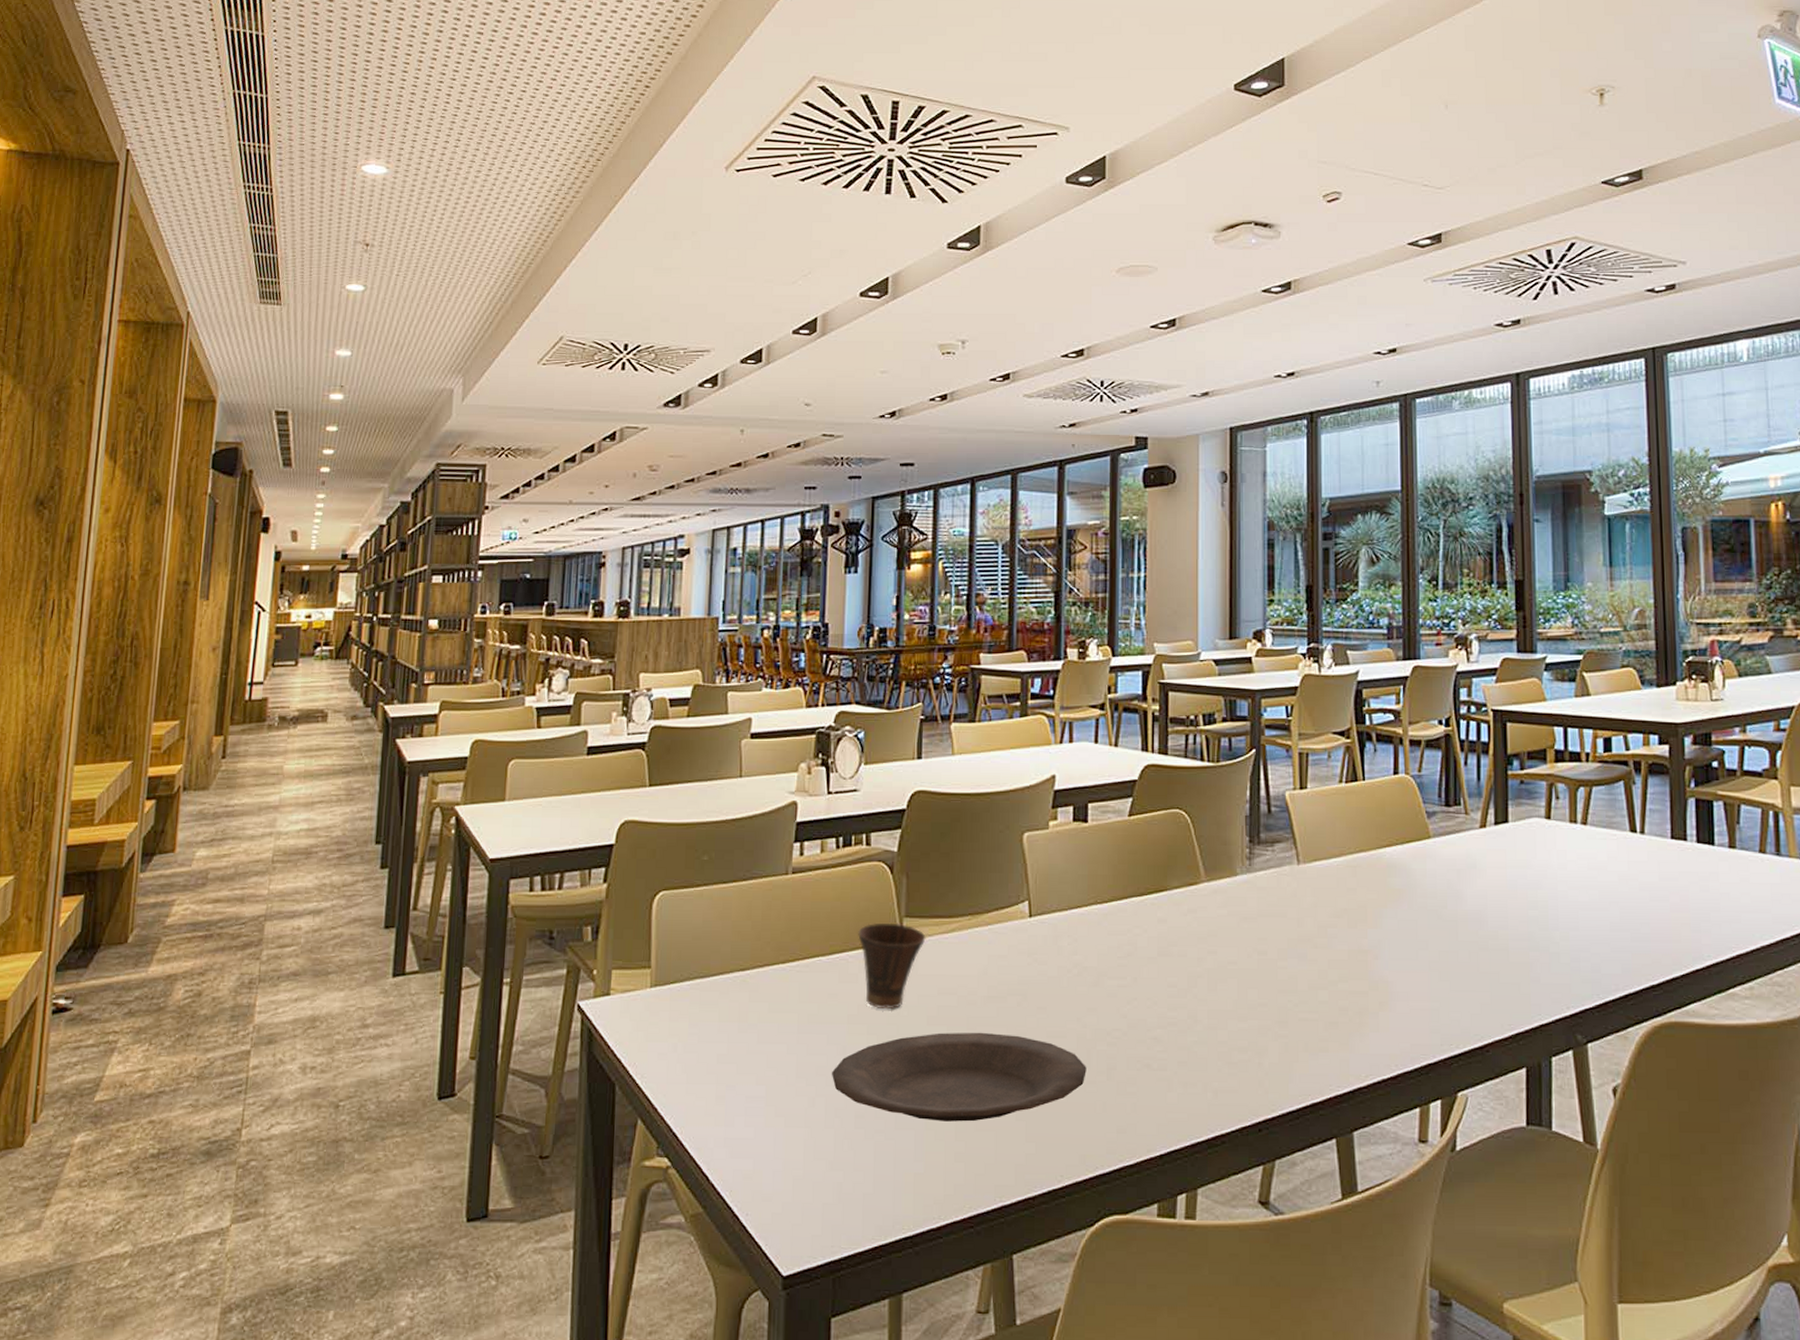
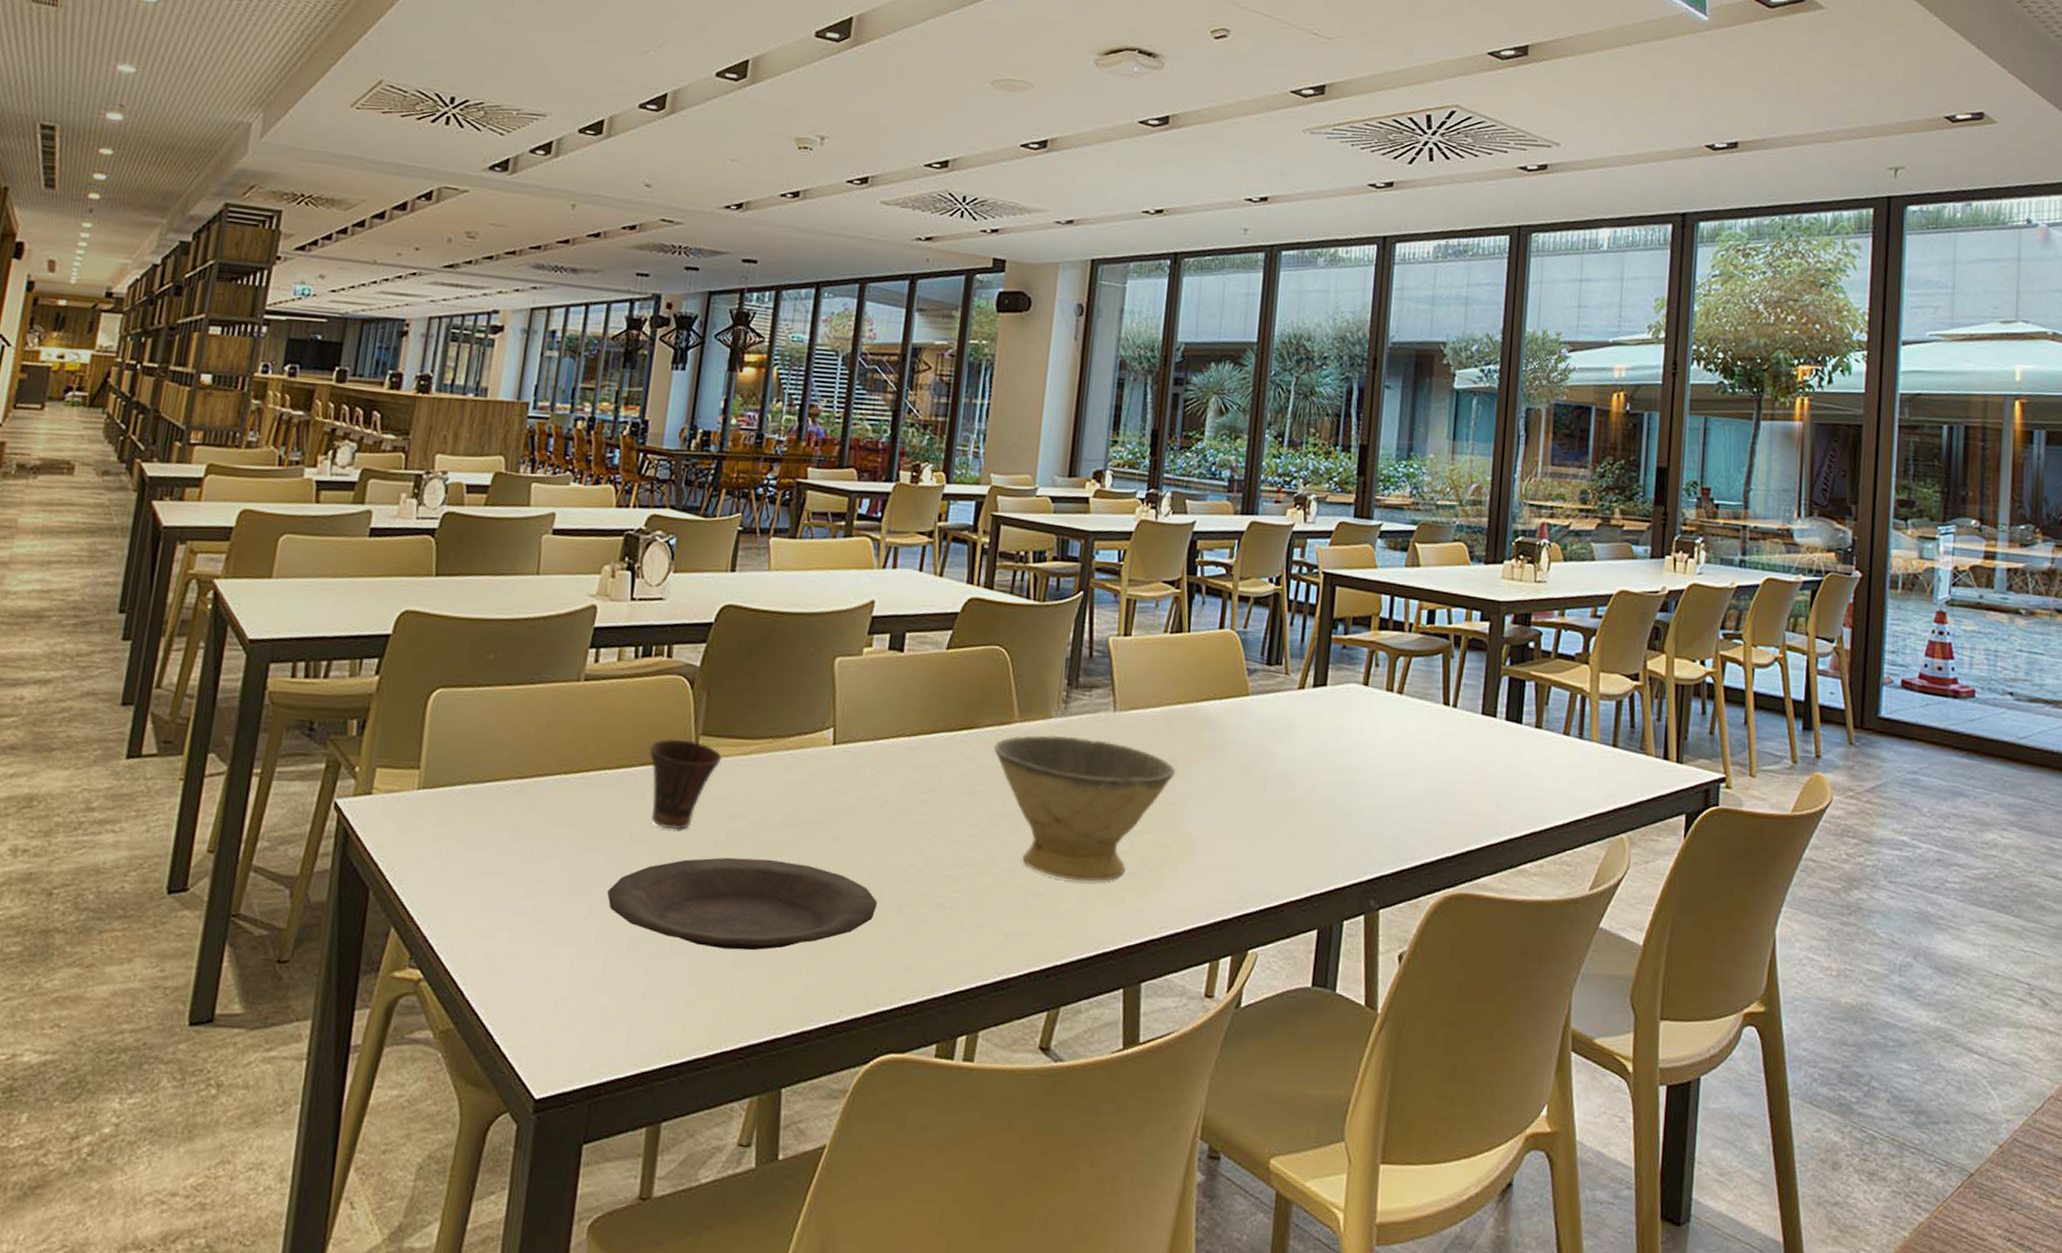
bowl: none [1185,893,1365,1035] -> present [994,735,1175,882]

